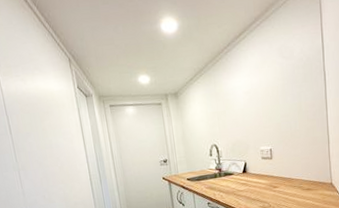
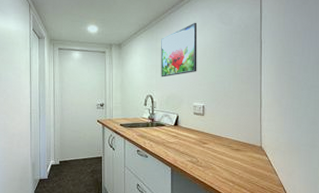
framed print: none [219,60,261,124] -> present [161,22,197,77]

